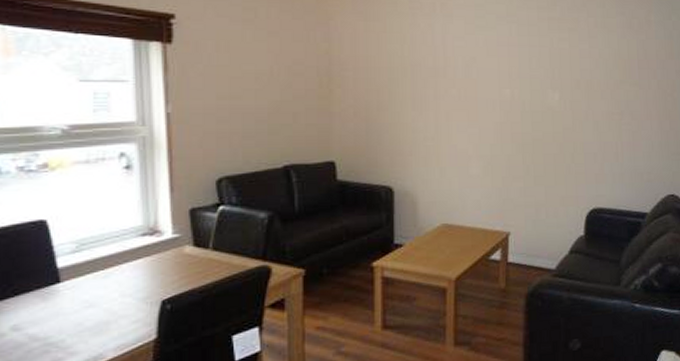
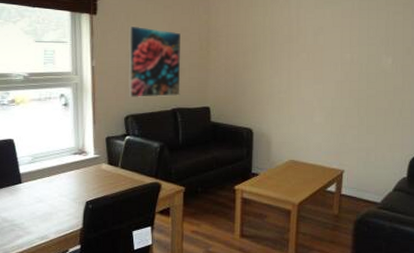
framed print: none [218,57,294,153] -> present [127,25,181,97]

